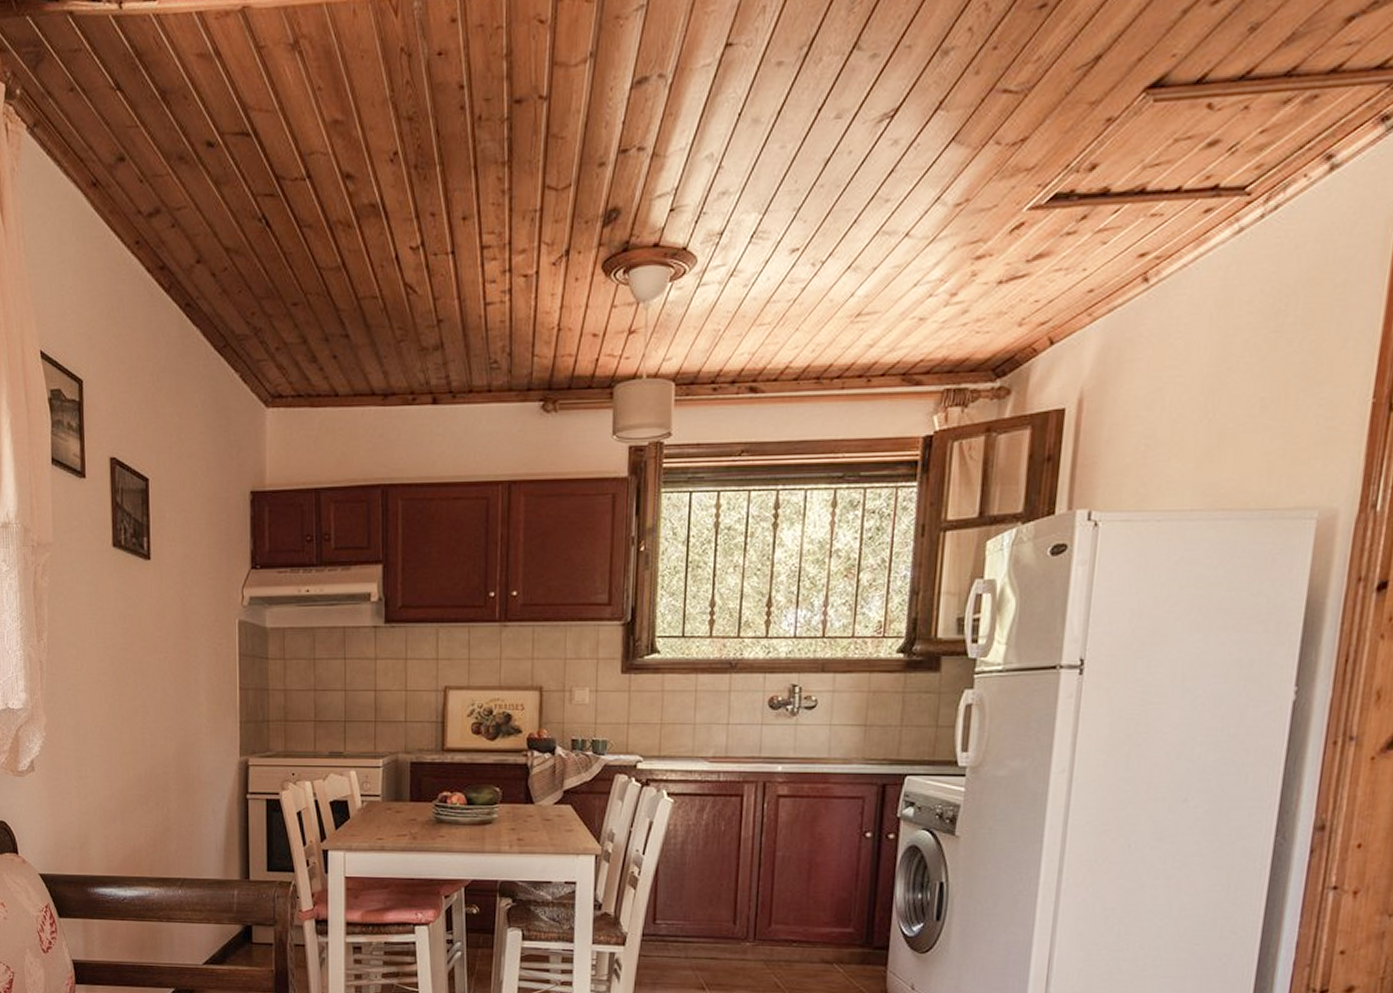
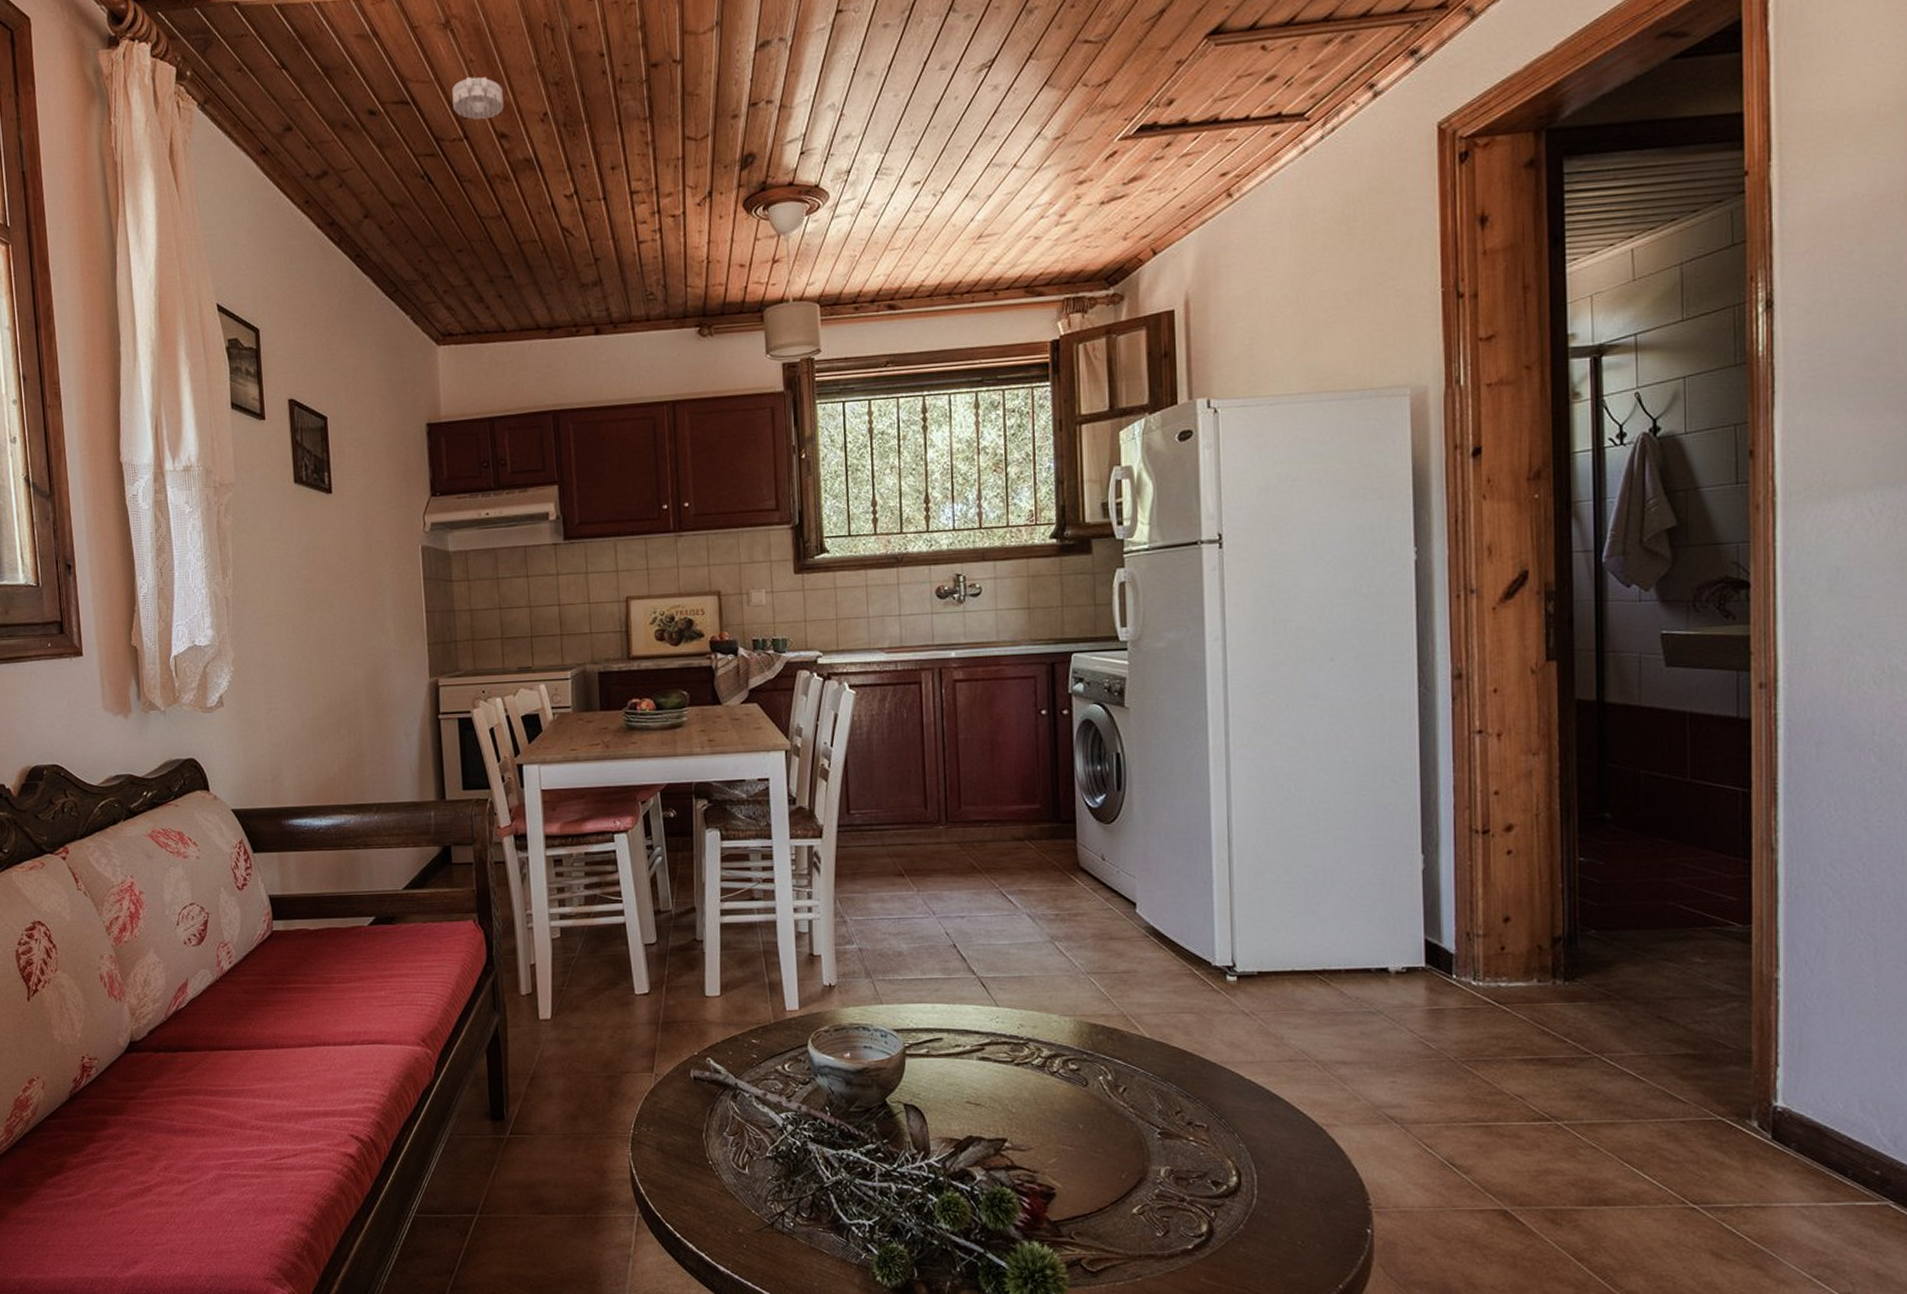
smoke detector: none [297,107,351,157] -> present [452,77,504,120]

